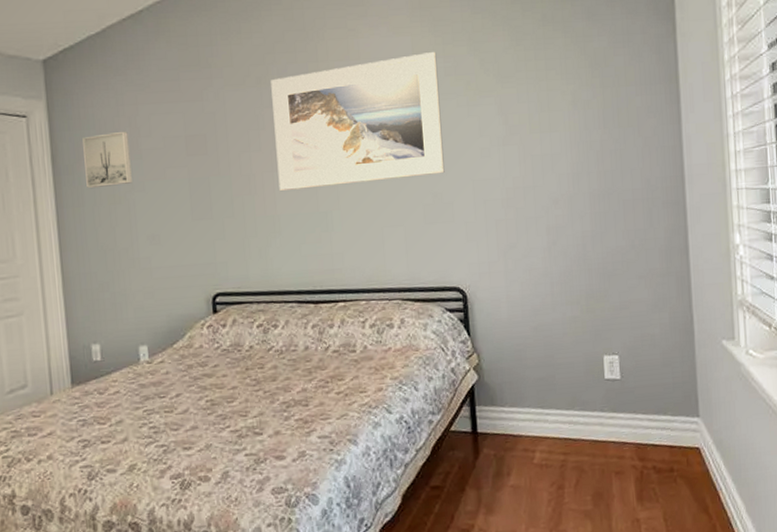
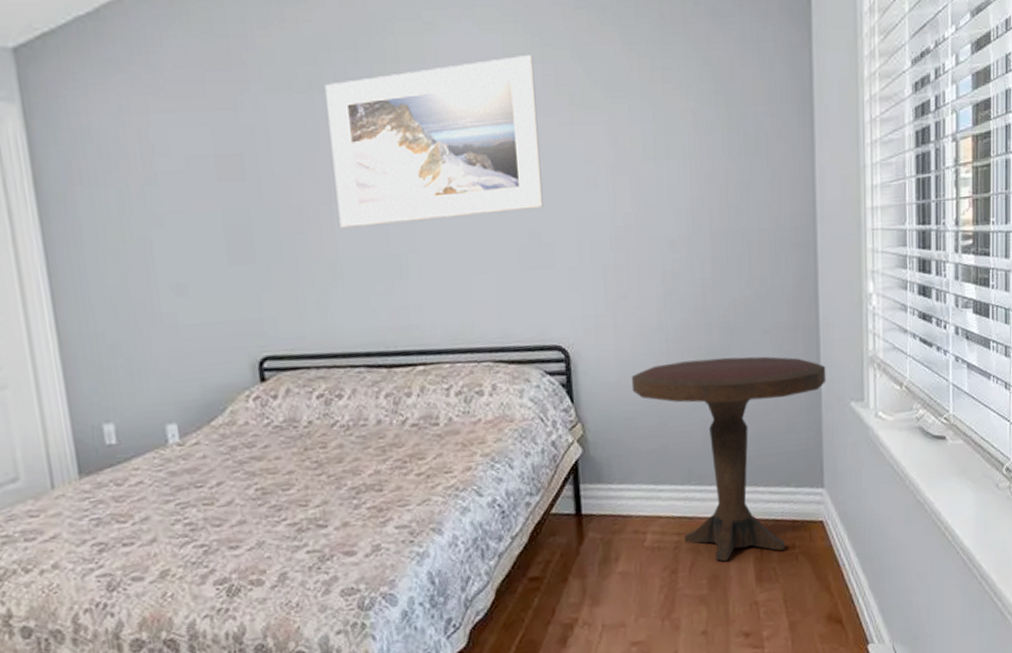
wall art: present [82,131,132,189] -> none [75,147,147,224]
pedestal table: none [520,298,698,481] -> present [631,356,826,562]

